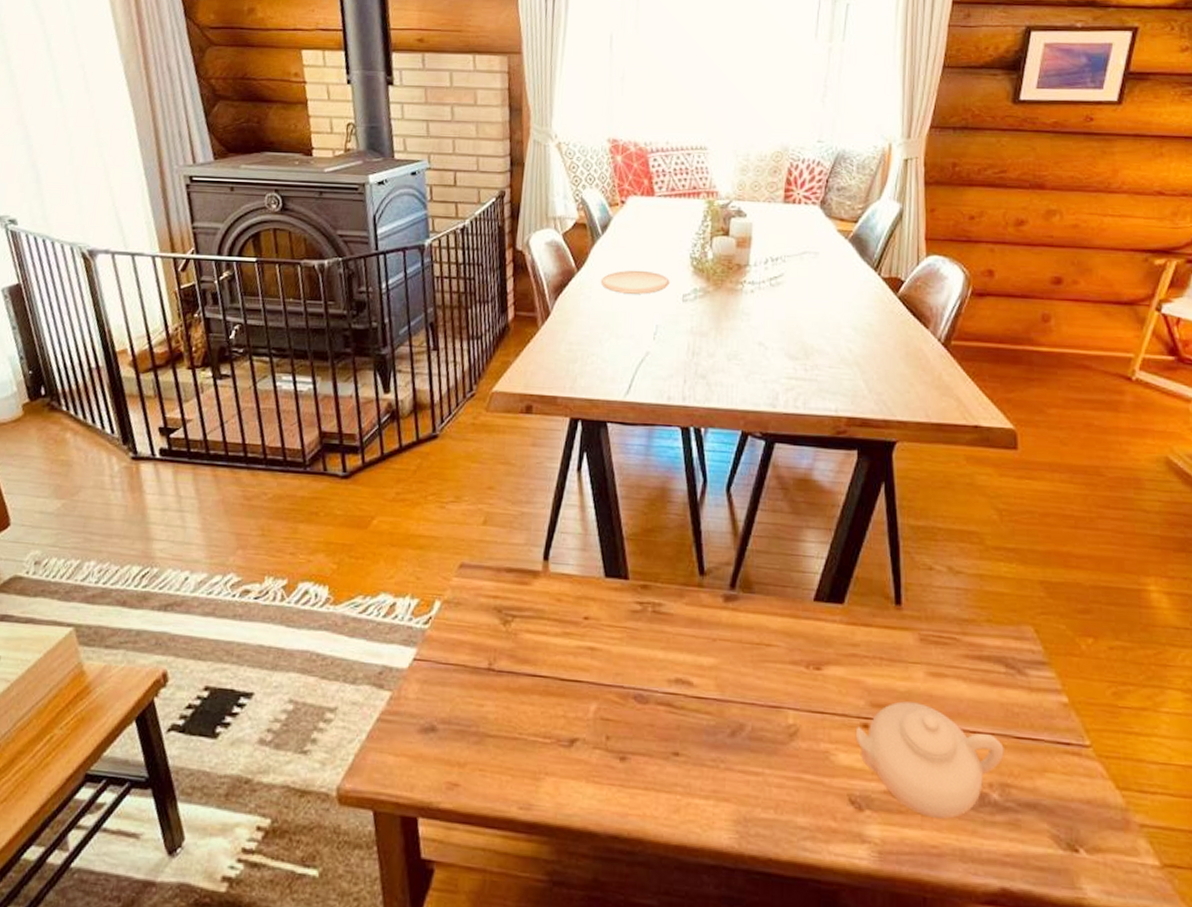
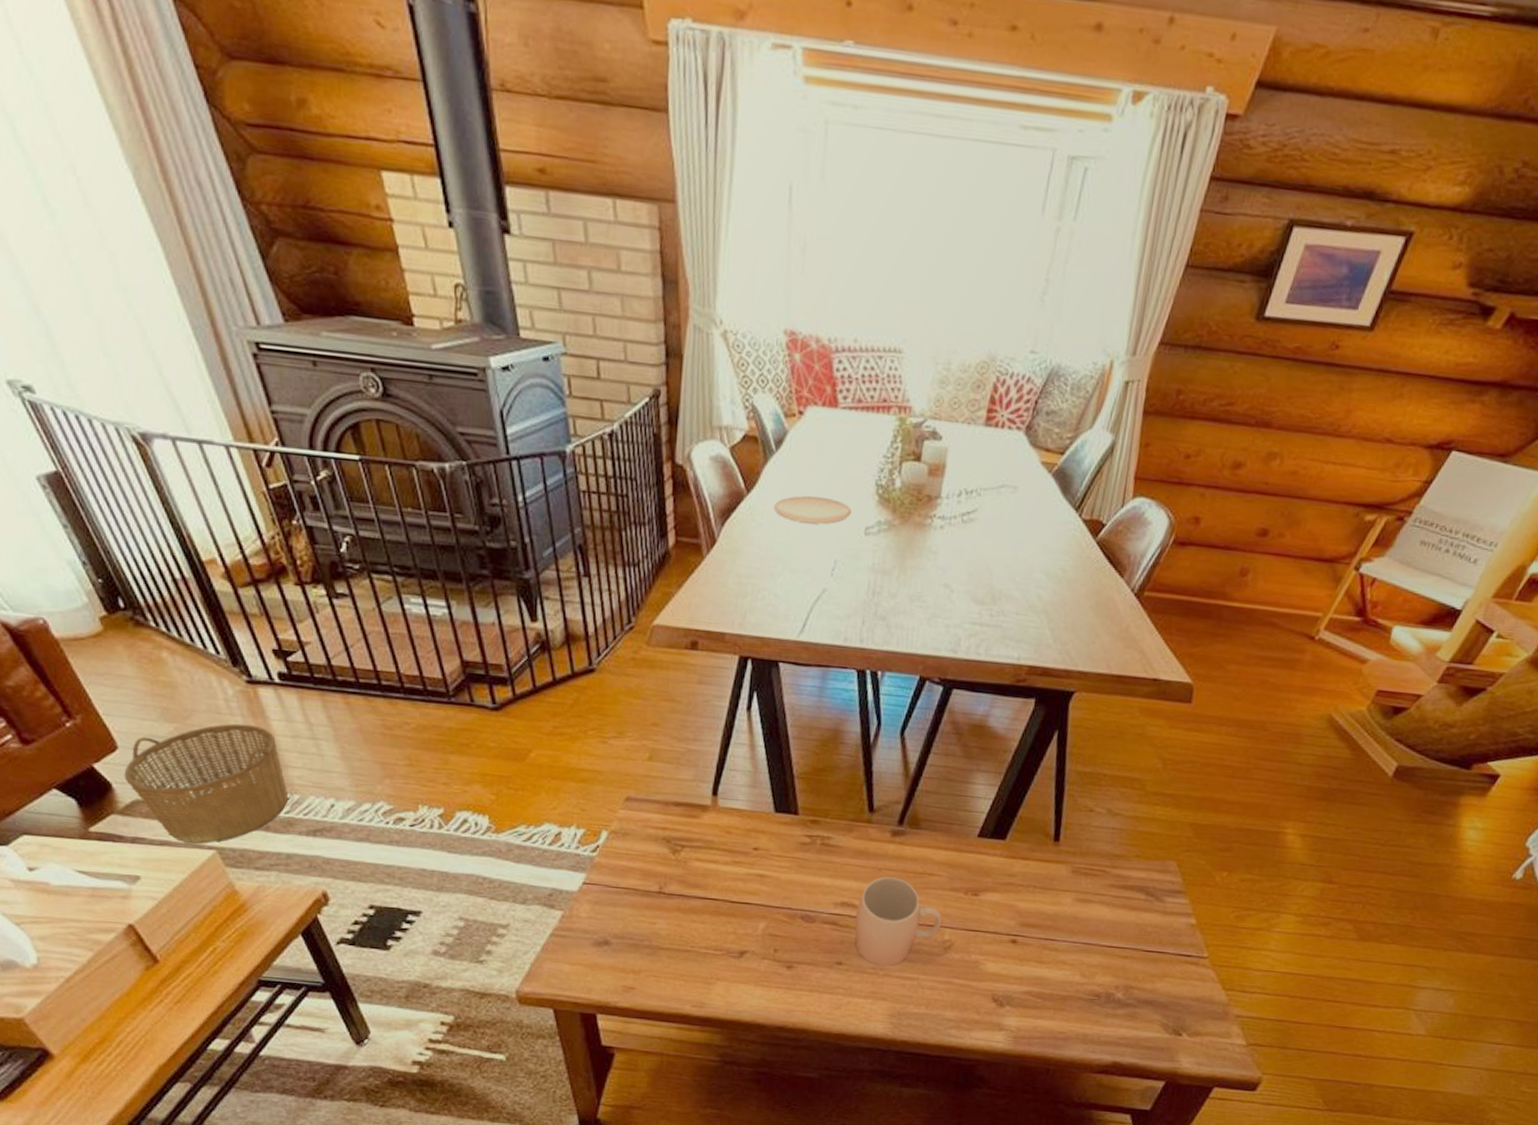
basket: none [9,498,149,622] -> present [124,723,288,844]
mug: none [691,647,785,758] -> present [854,876,943,966]
teapot: present [855,701,1004,819] -> none [1003,922,1134,1013]

